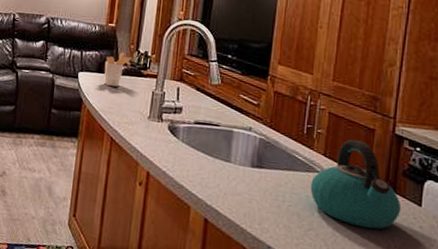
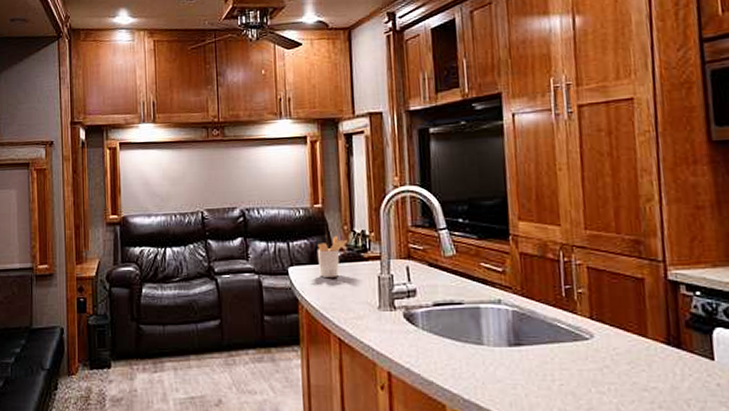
kettle: present [310,139,402,229] -> none [581,294,692,397]

